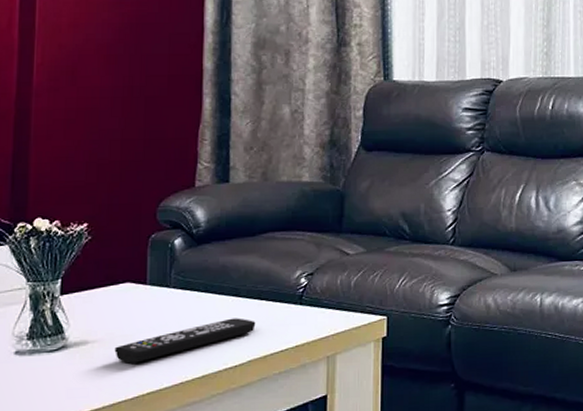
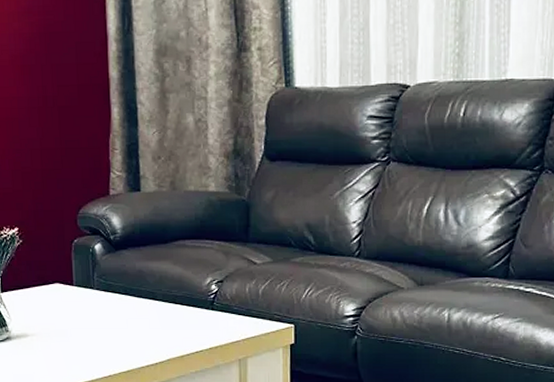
remote control: present [114,318,256,364] -> none [50,320,172,356]

